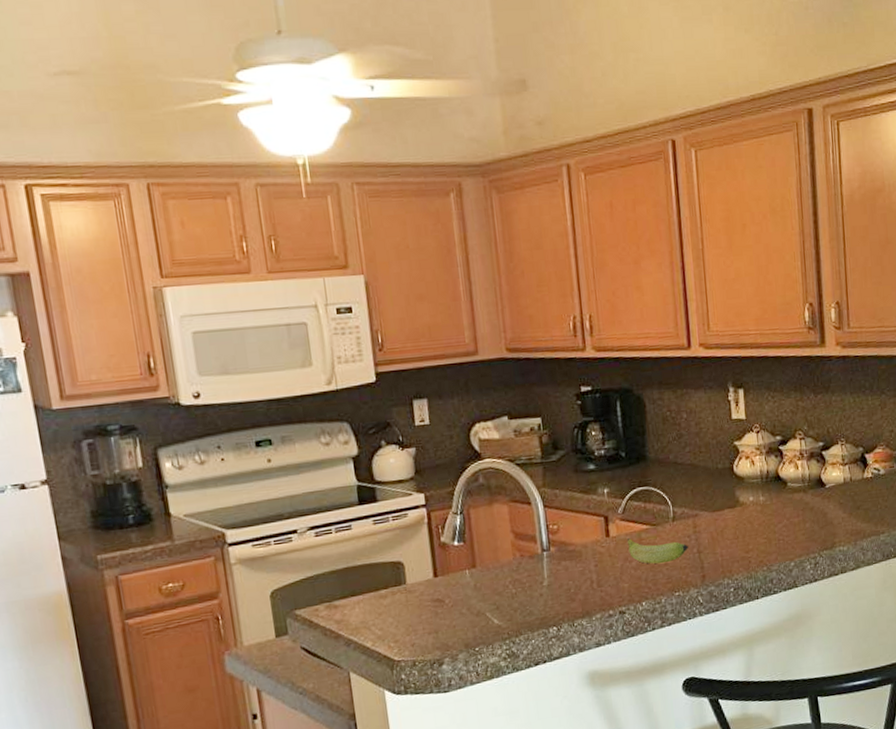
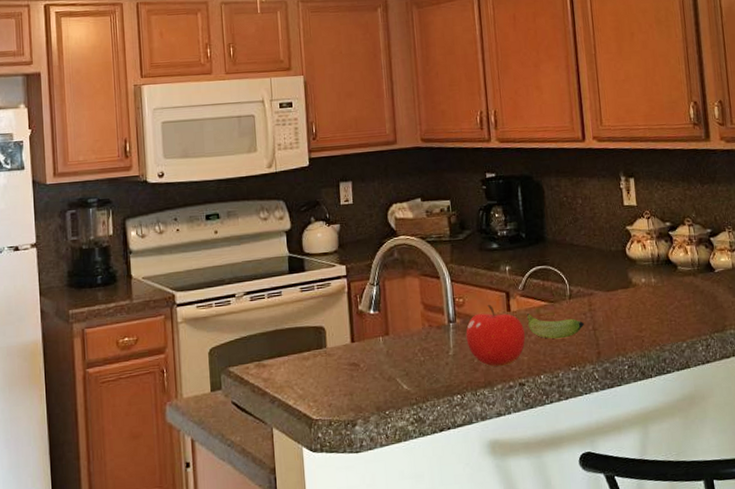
fruit: none [561,530,626,596] -> present [466,304,526,367]

